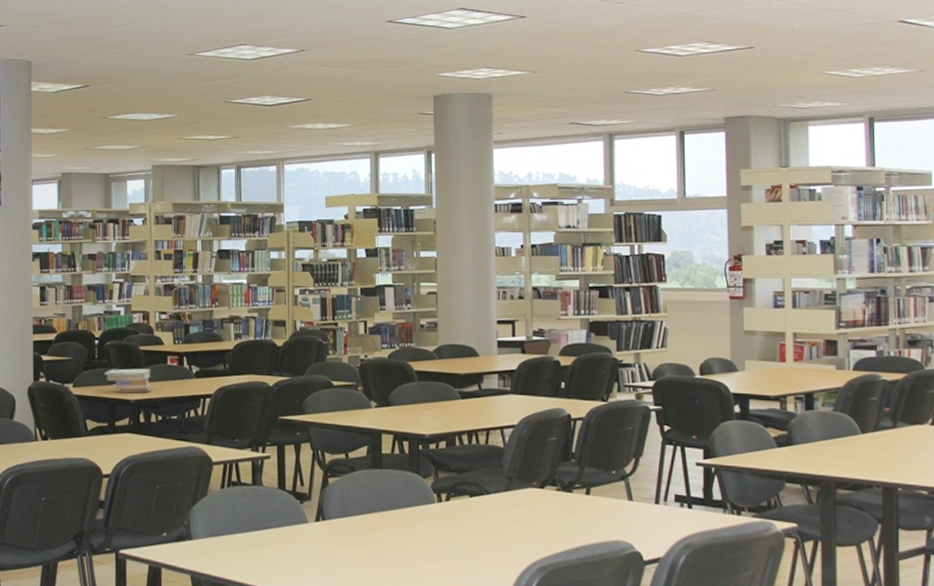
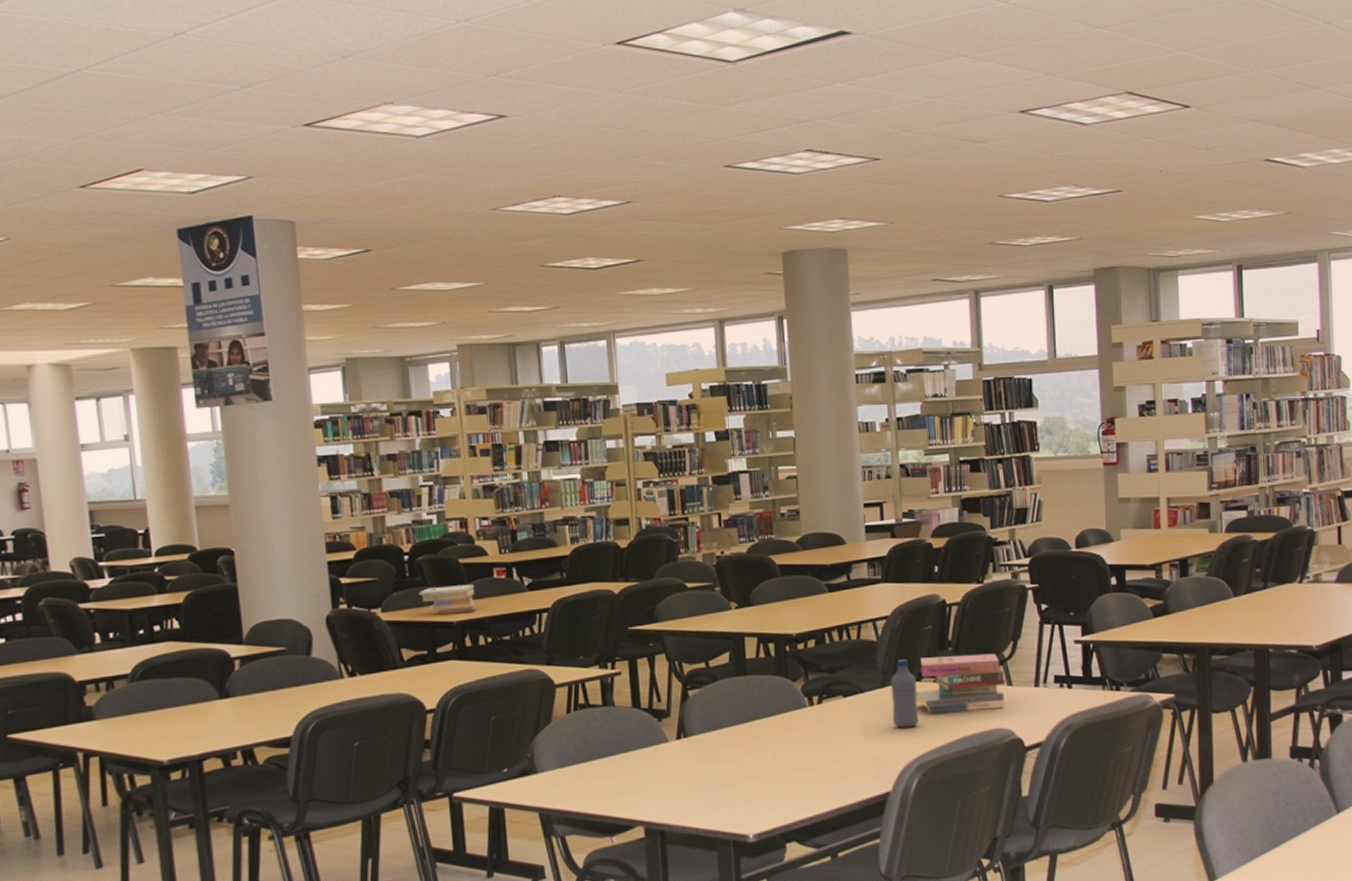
water bottle: none [515,467,541,532] -> present [891,660,919,728]
books: none [538,466,626,522] -> present [915,653,1006,714]
books: none [636,313,657,335] -> present [1009,486,1032,509]

